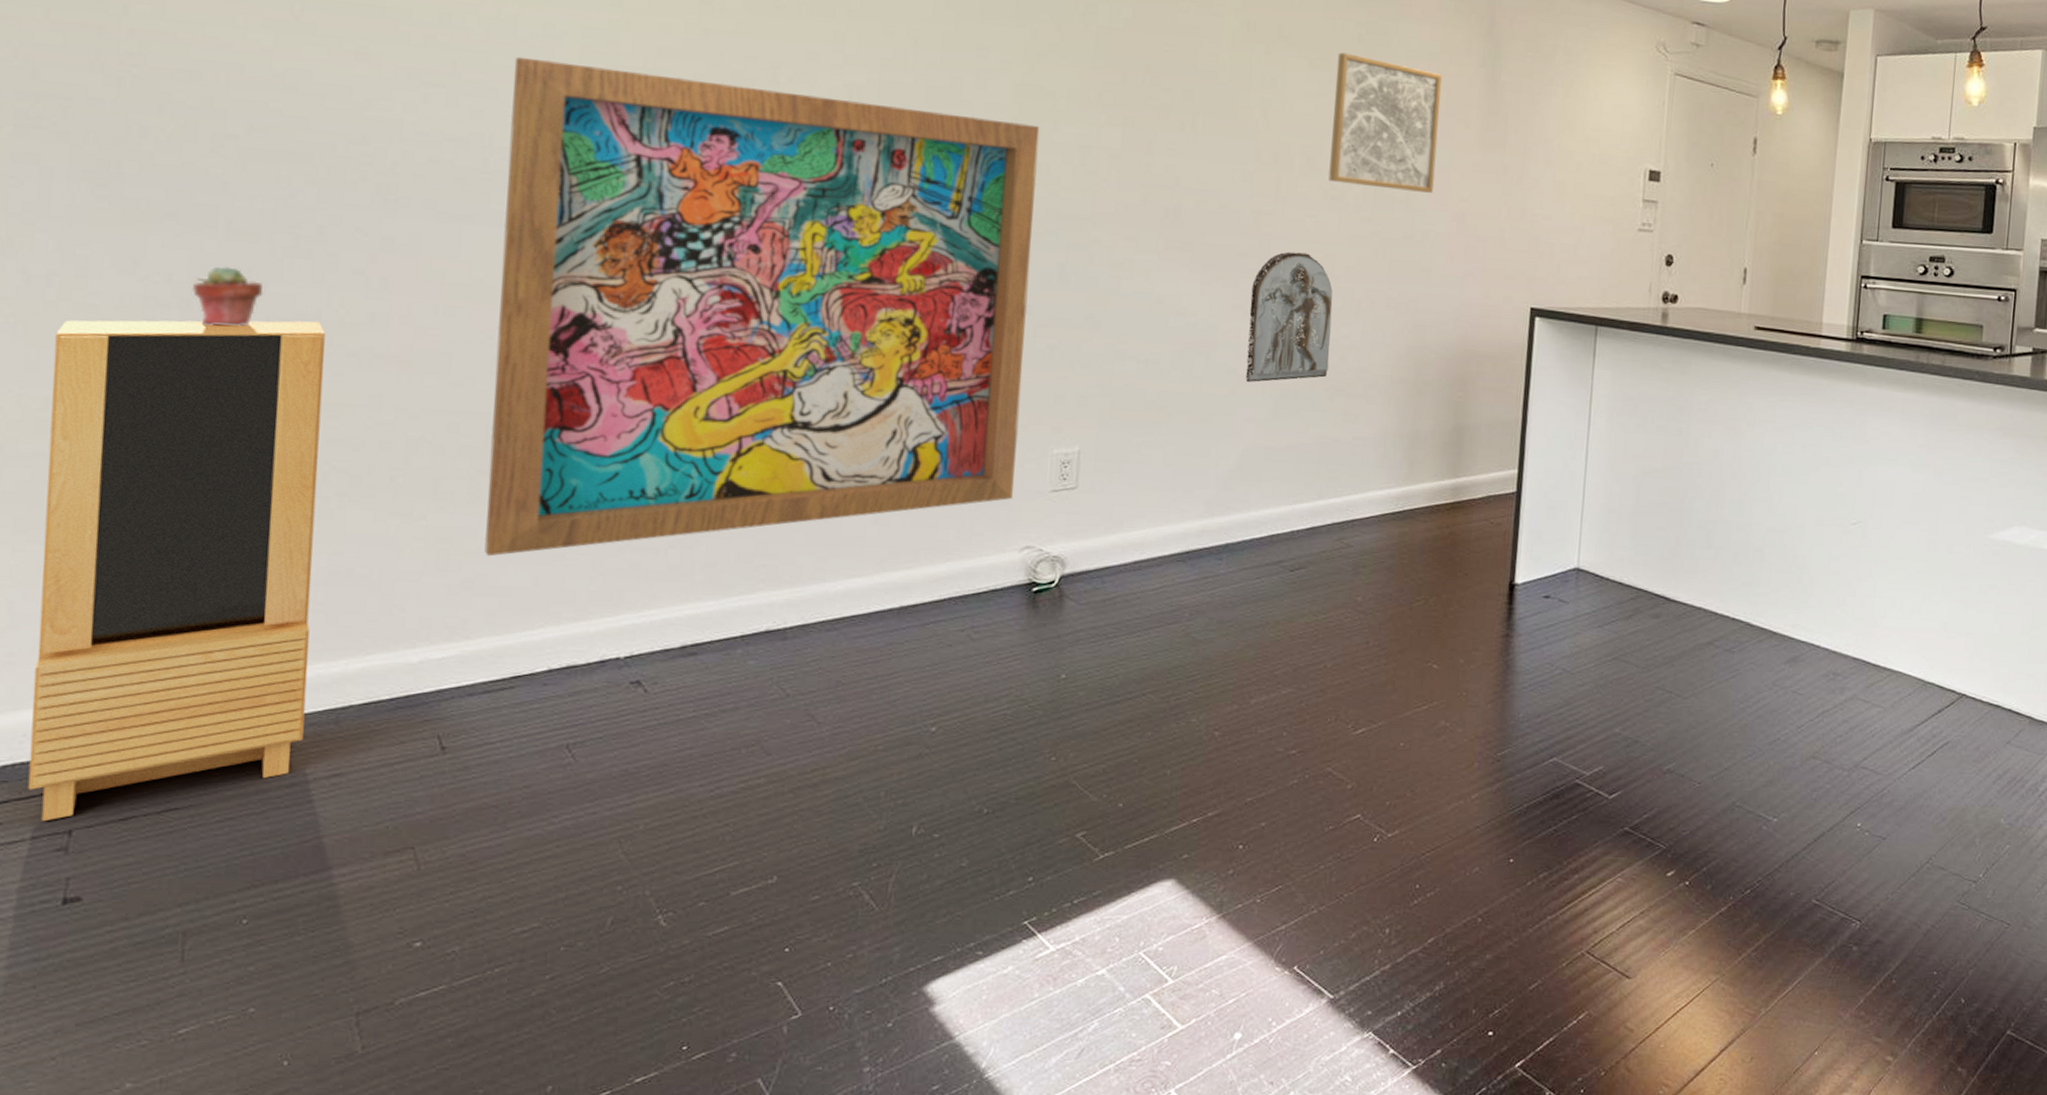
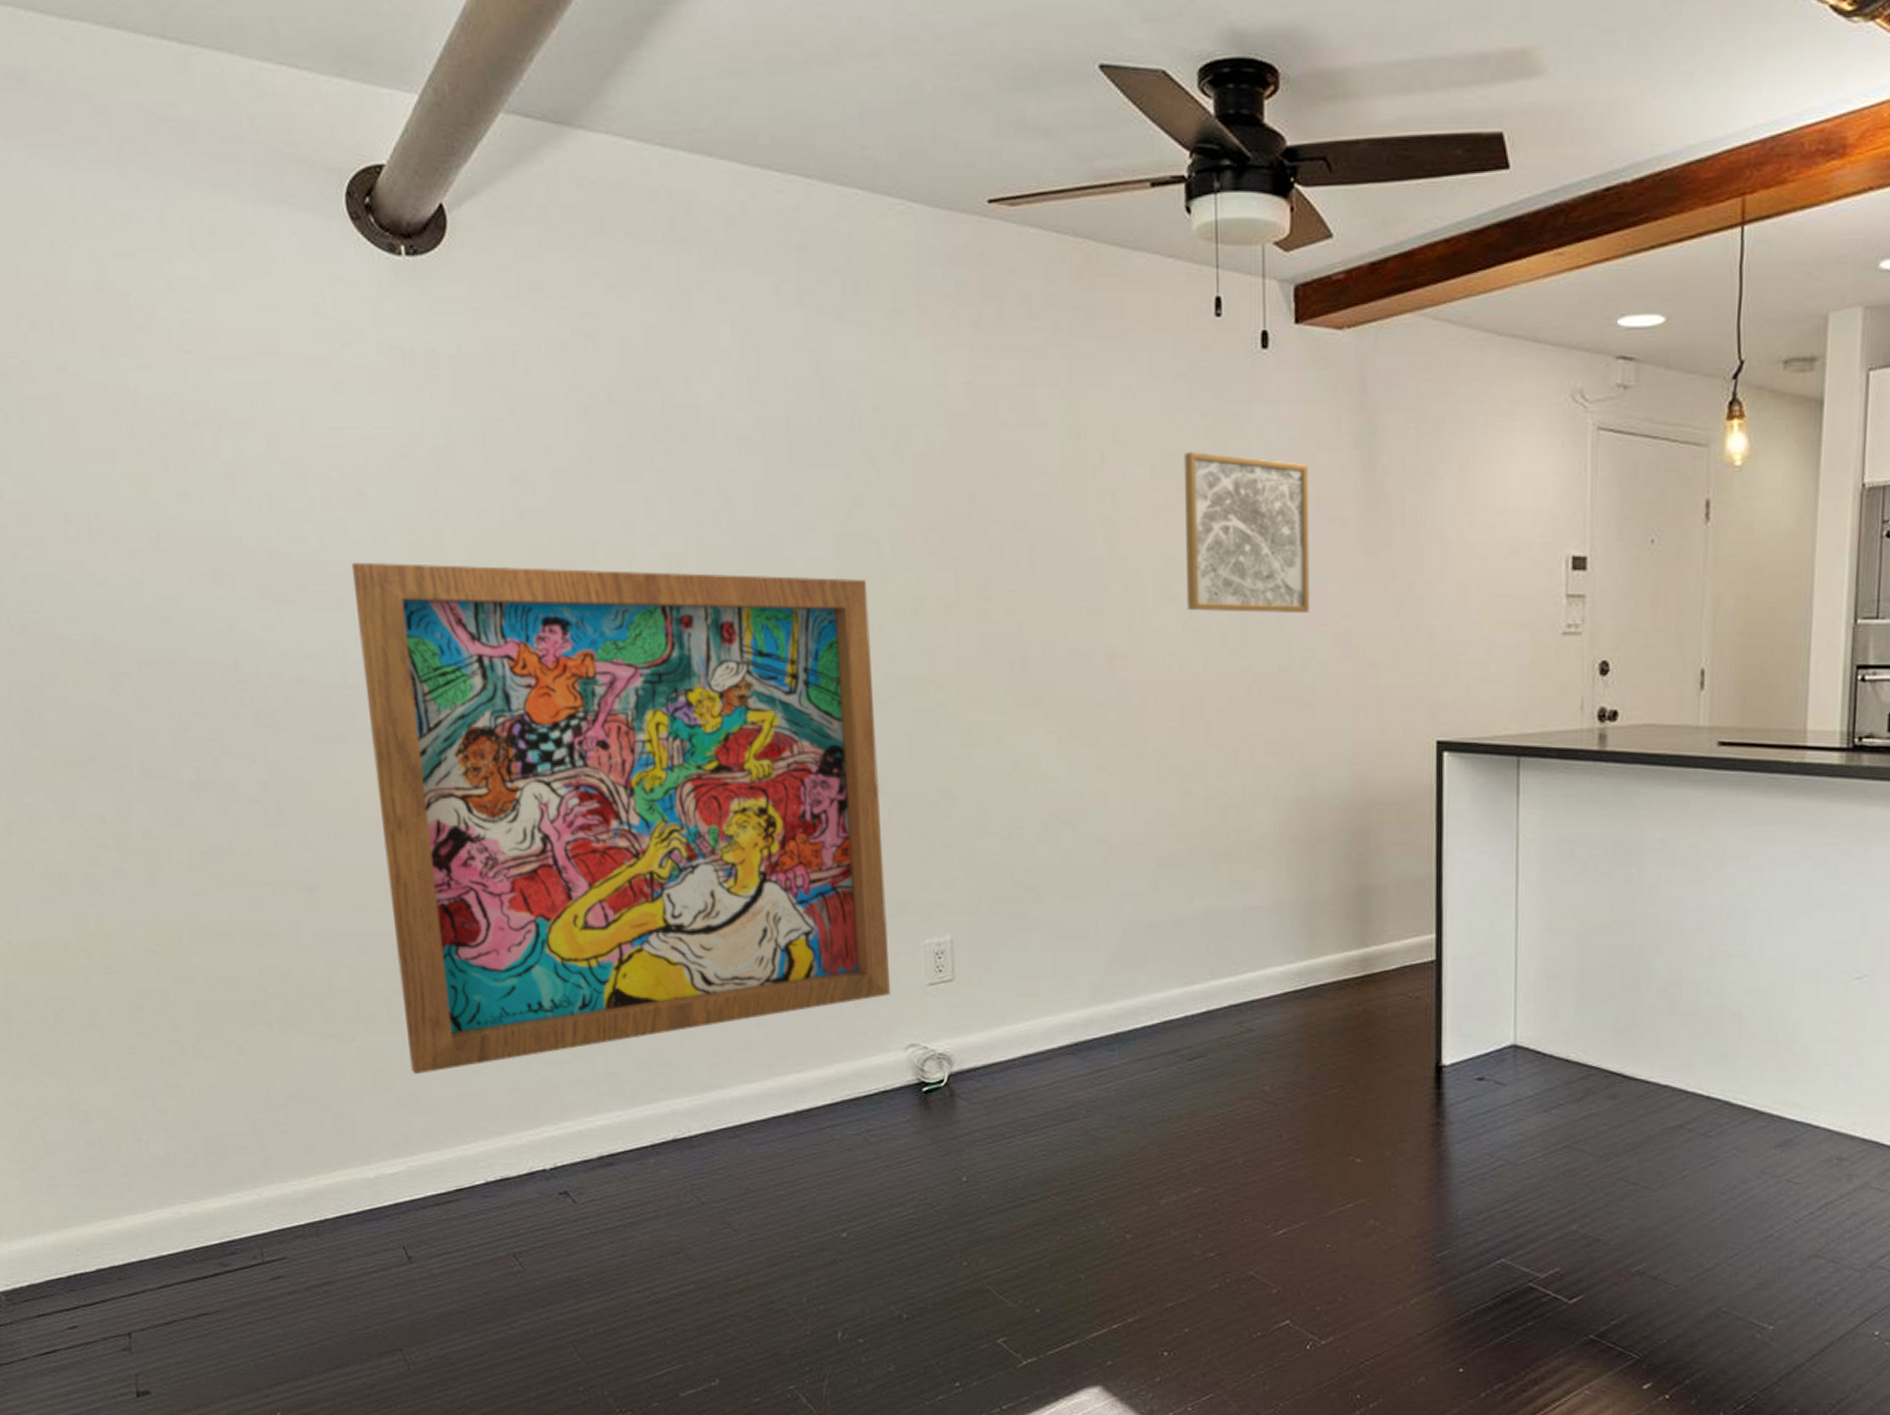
storage cabinet: present [27,320,325,822] -> none [25,852,293,1325]
potted succulent: present [191,266,264,327] -> none [122,805,181,863]
bas-relief sculpture: present [1245,251,1333,382] -> none [1114,698,1208,852]

